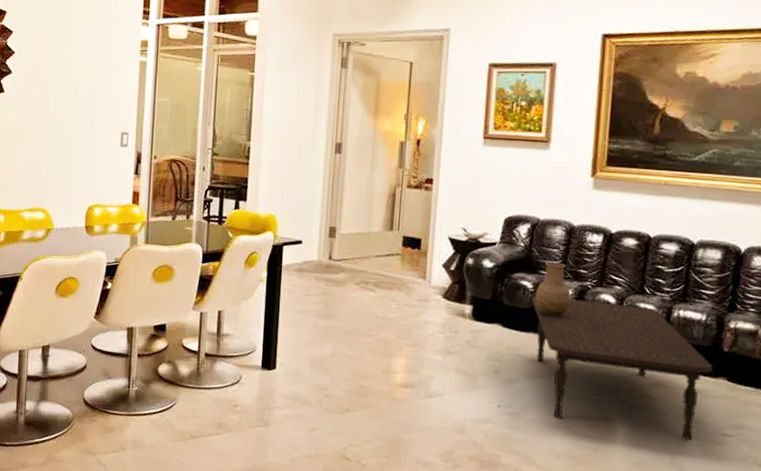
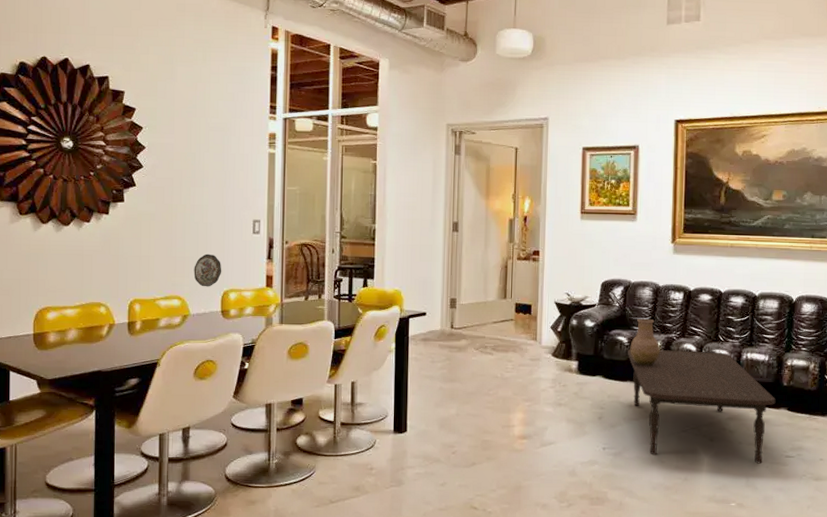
decorative plate: none [59,165,88,201] -> present [194,254,222,287]

